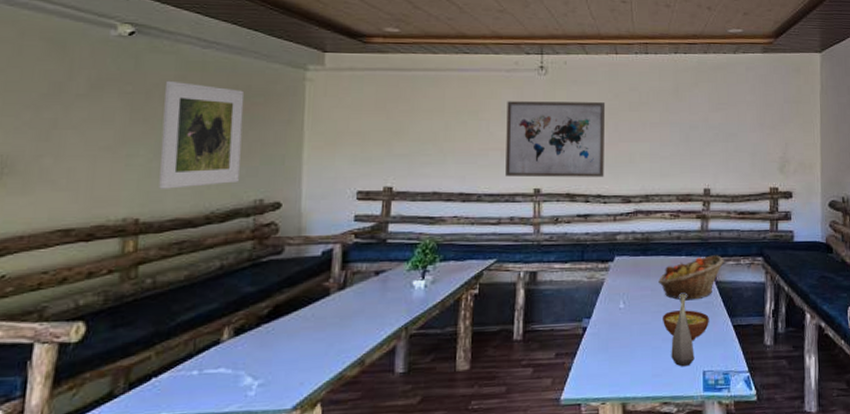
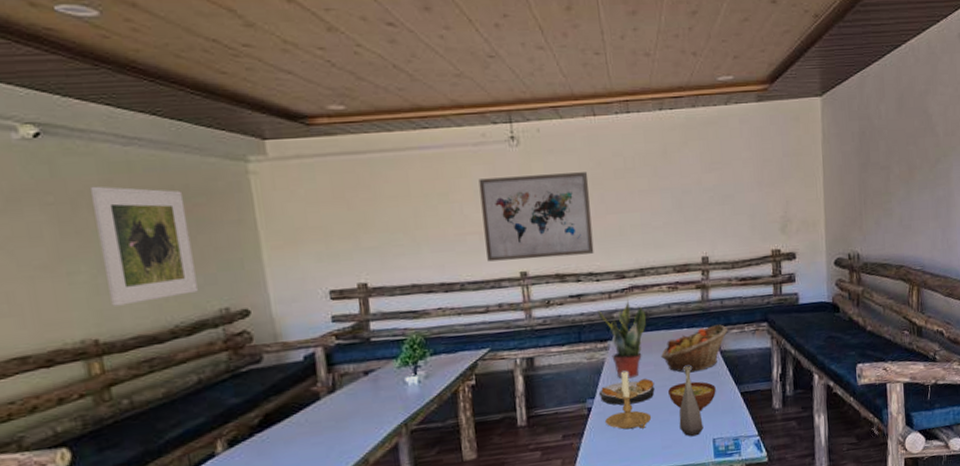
plate: none [595,303,650,328] -> present [599,378,655,405]
candle holder: none [599,291,645,354] -> present [605,369,652,430]
potted plant: none [602,220,647,301] -> present [597,297,646,378]

